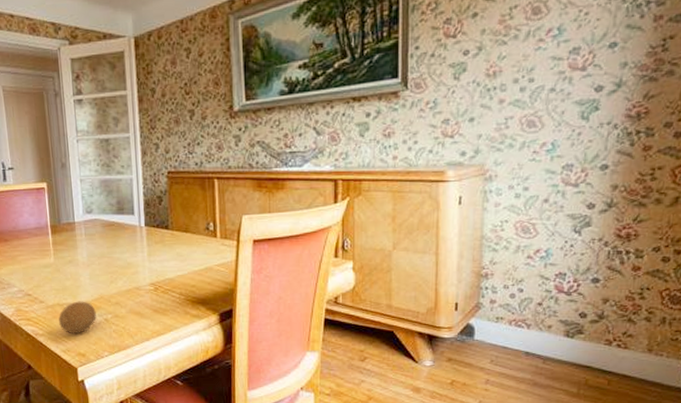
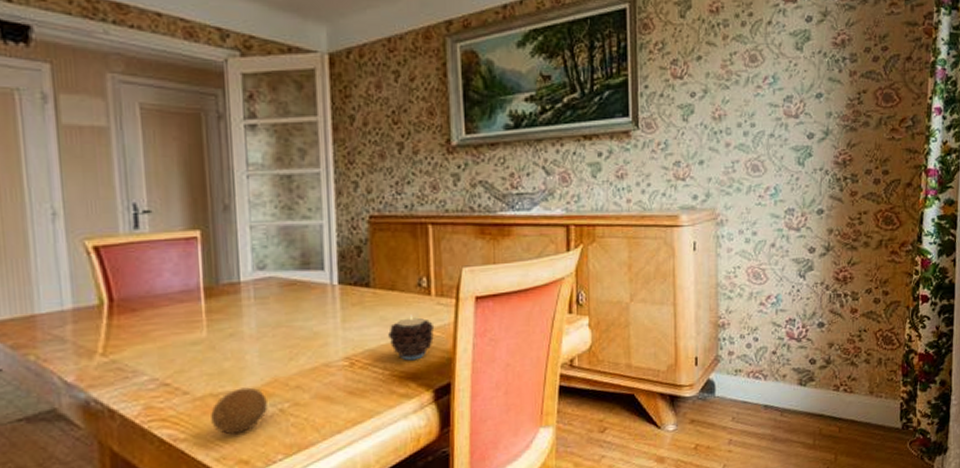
candle: none [183,252,220,289] -> present [388,315,435,361]

